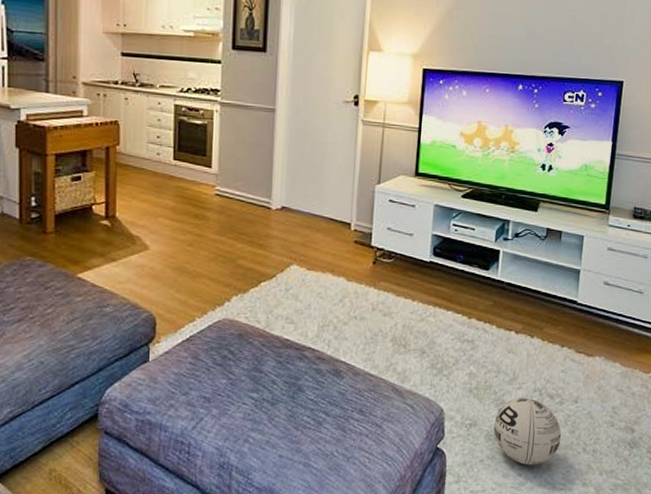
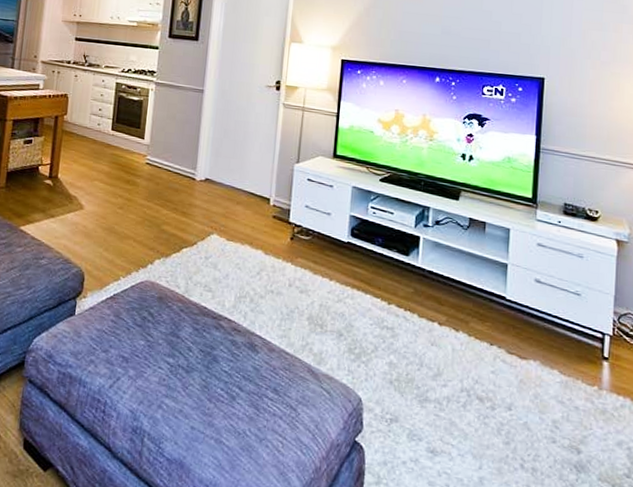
ball: present [493,398,561,466] -> none [417,396,494,477]

